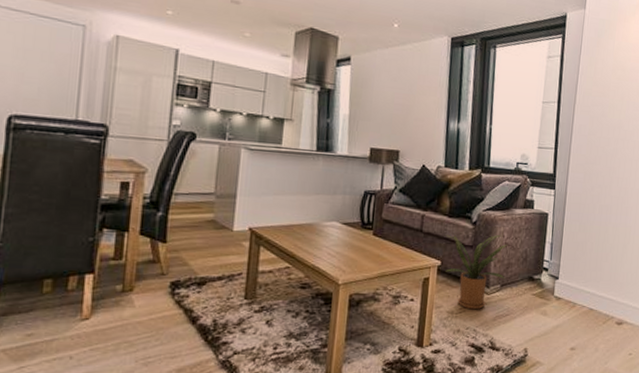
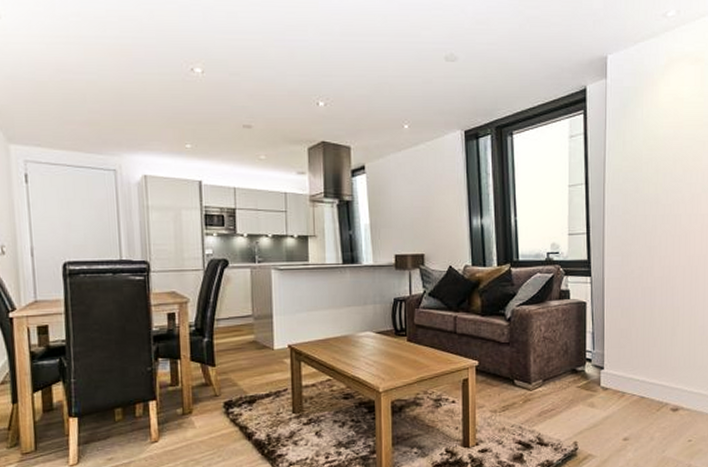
house plant: present [445,234,507,310] -> none [480,330,547,407]

